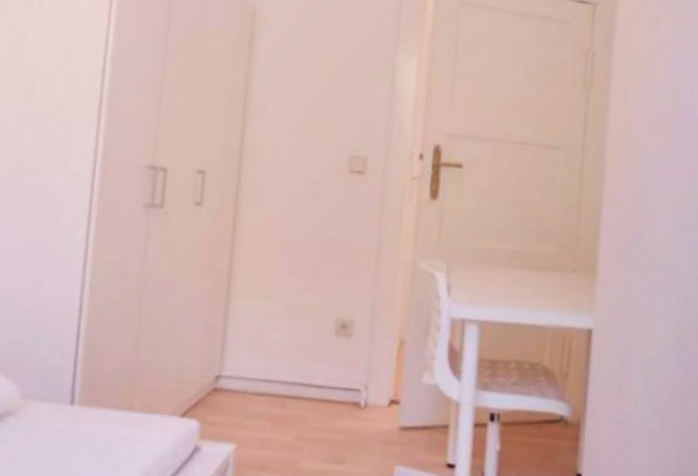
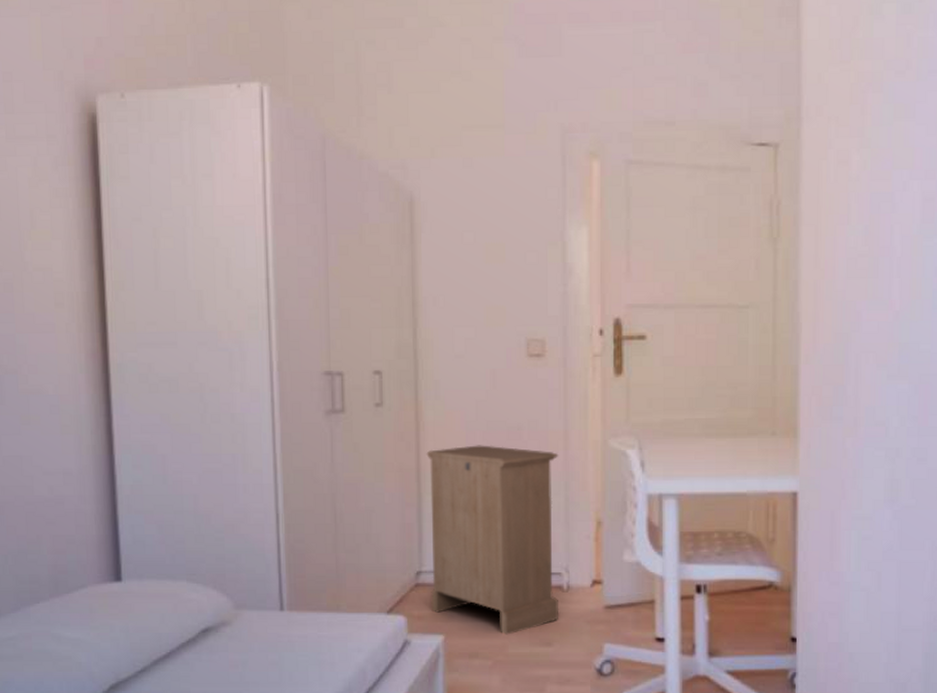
cabinet: none [226,253,370,449] -> present [426,445,559,635]

